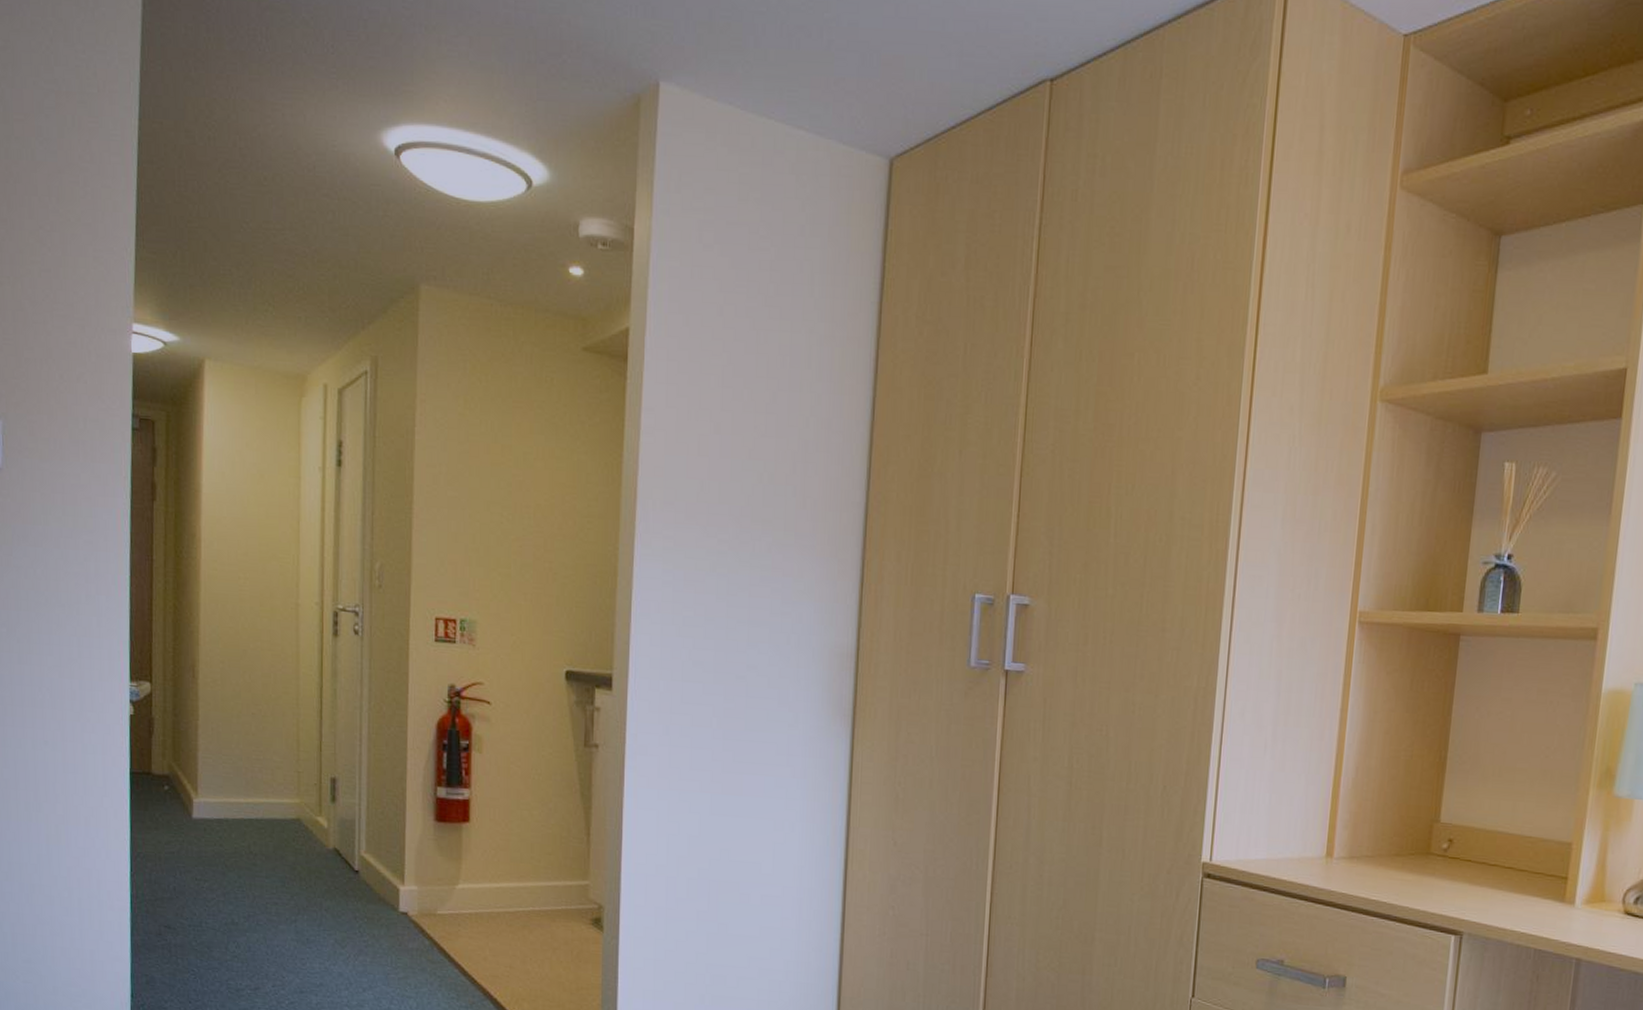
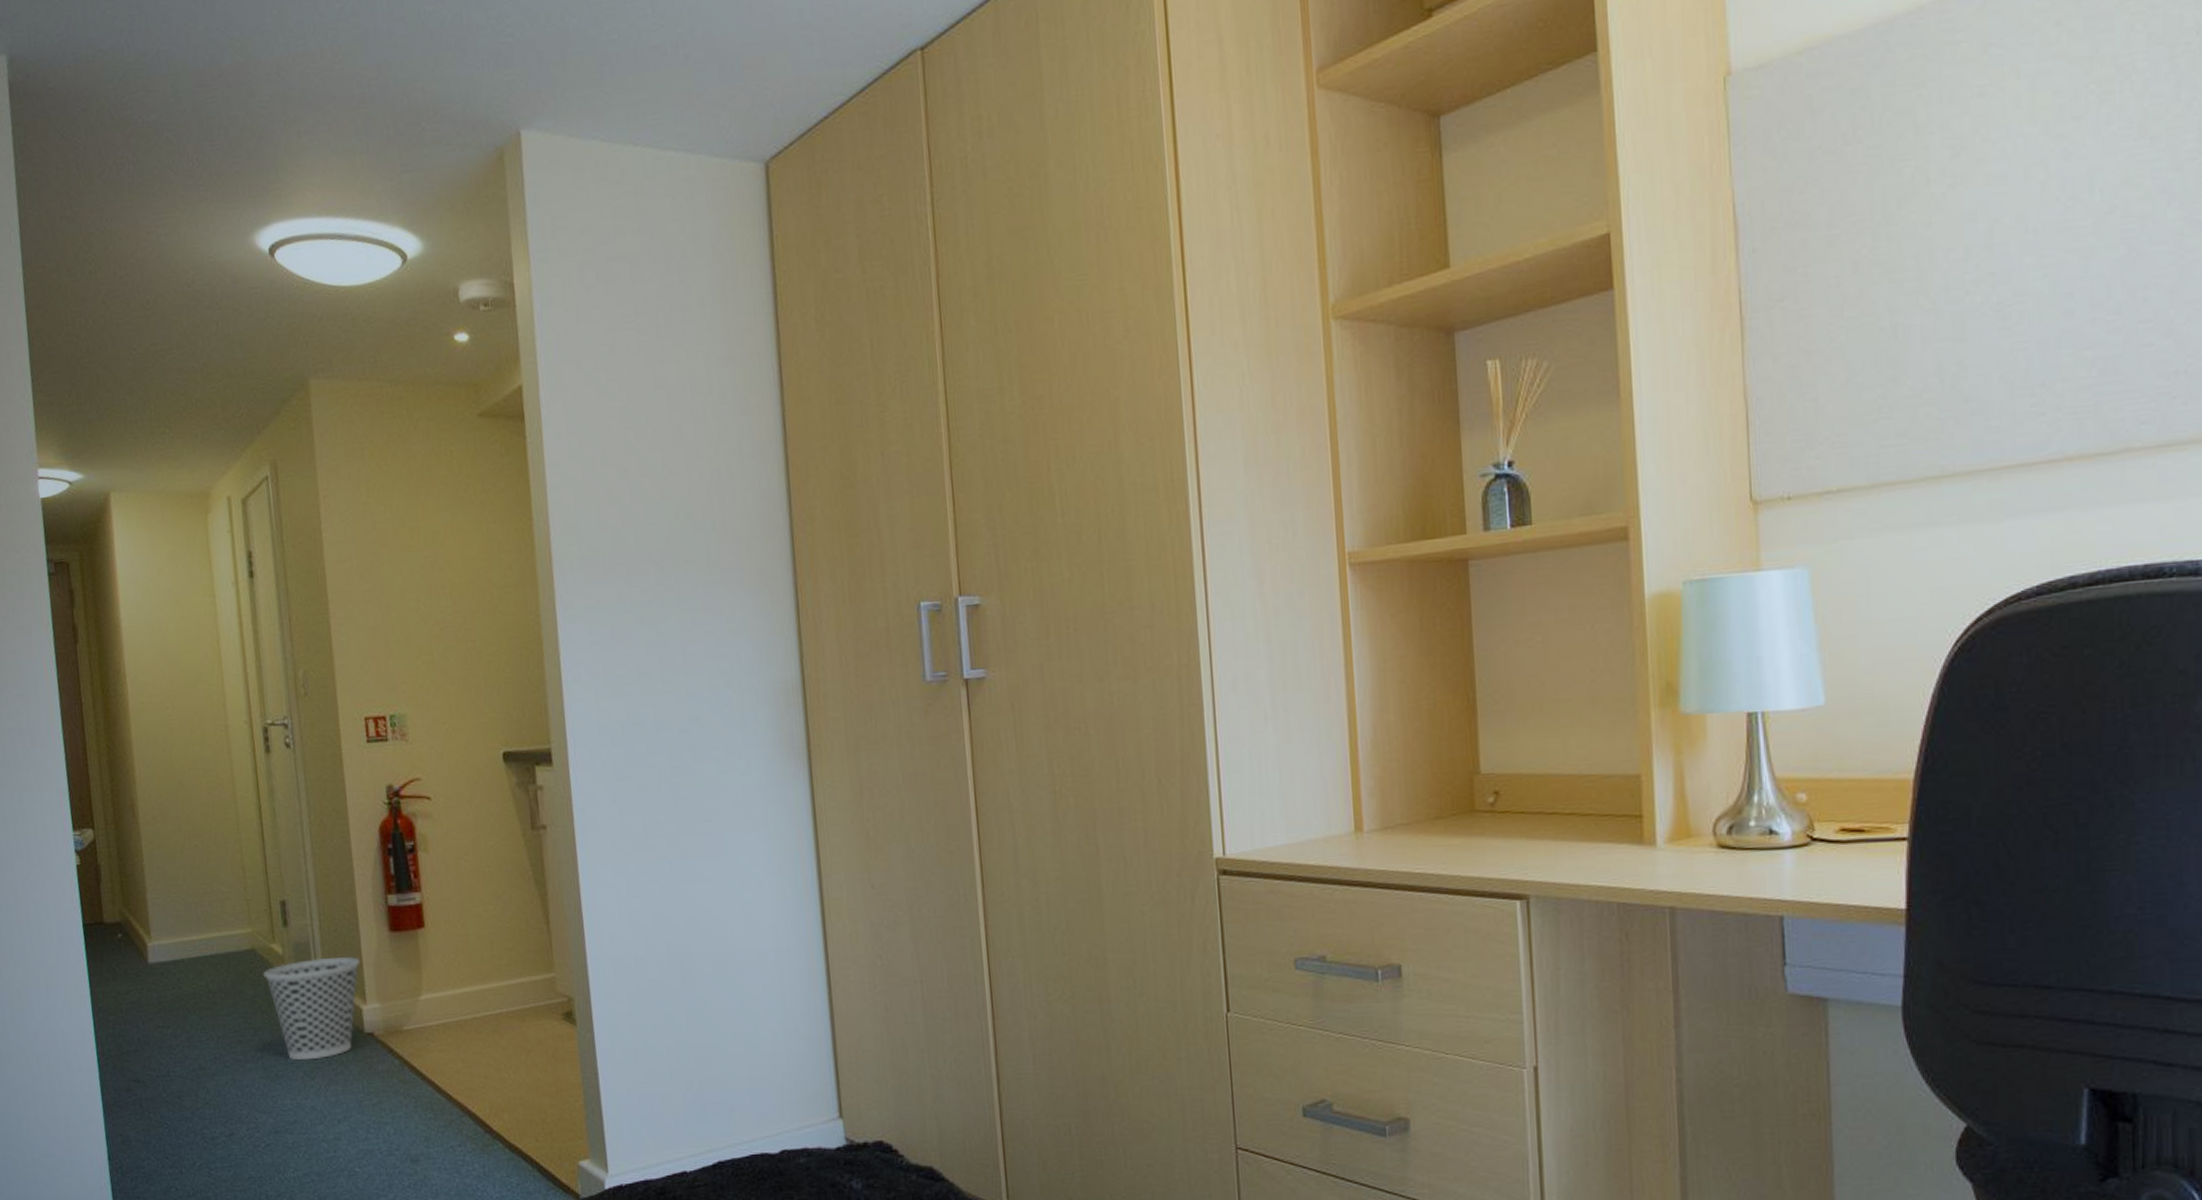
wastebasket: none [306,836,403,931] -> present [263,957,361,1061]

